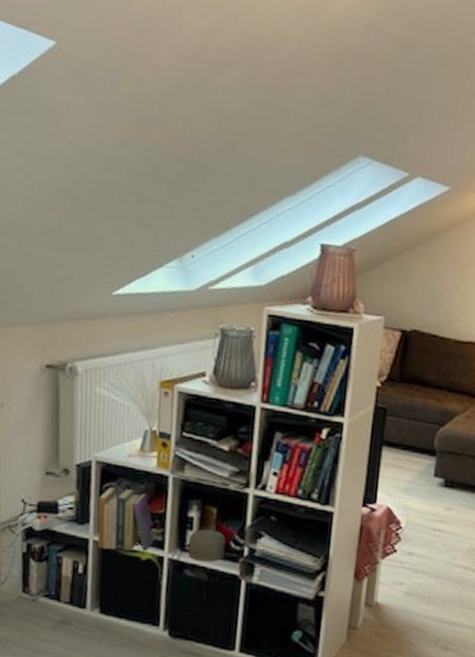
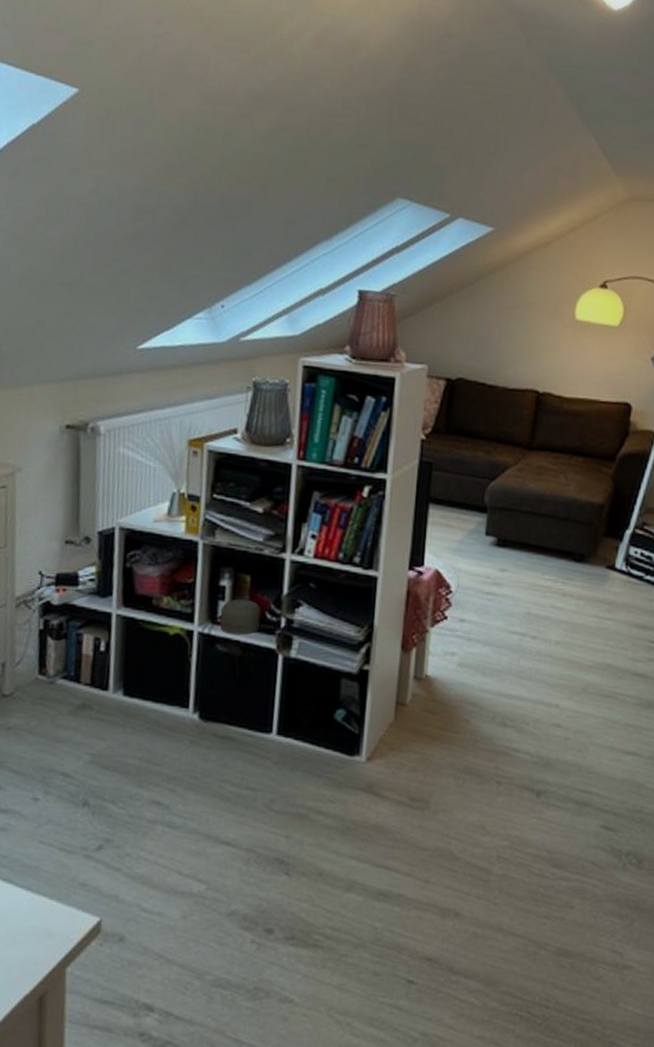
books: present [97,487,155,552] -> none [121,555,184,625]

